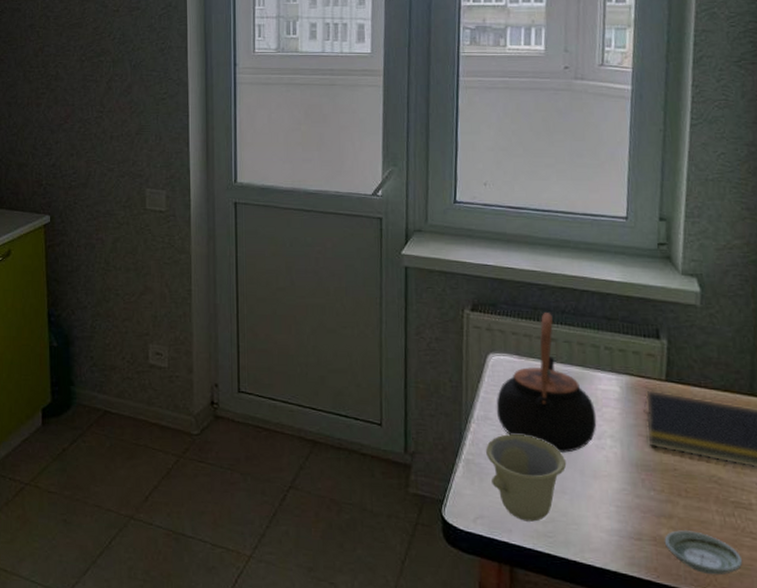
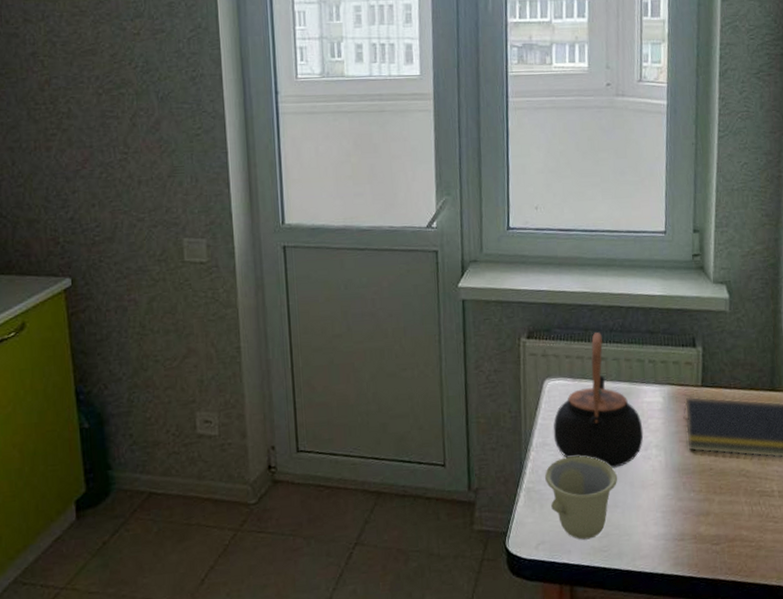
saucer: present [664,530,743,575] -> none [702,524,767,562]

